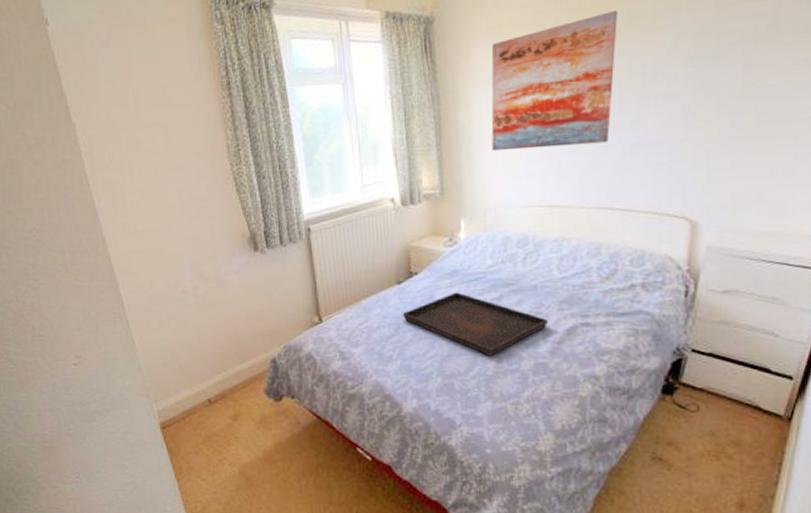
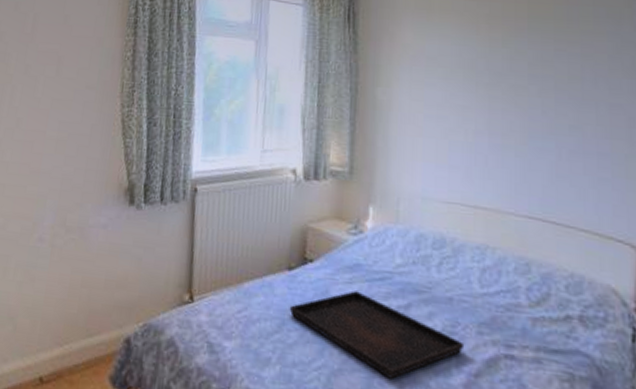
wall art: present [491,10,618,152] -> none [412,9,557,145]

